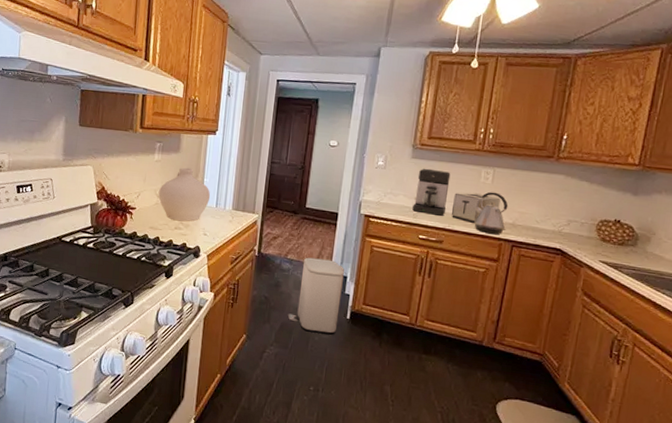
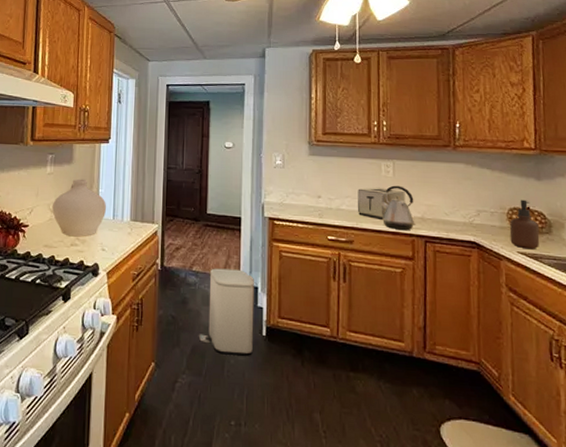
coffee maker: present [412,169,451,216] -> none [317,166,351,214]
soap dispenser: none [594,212,626,260] -> present [509,199,540,250]

